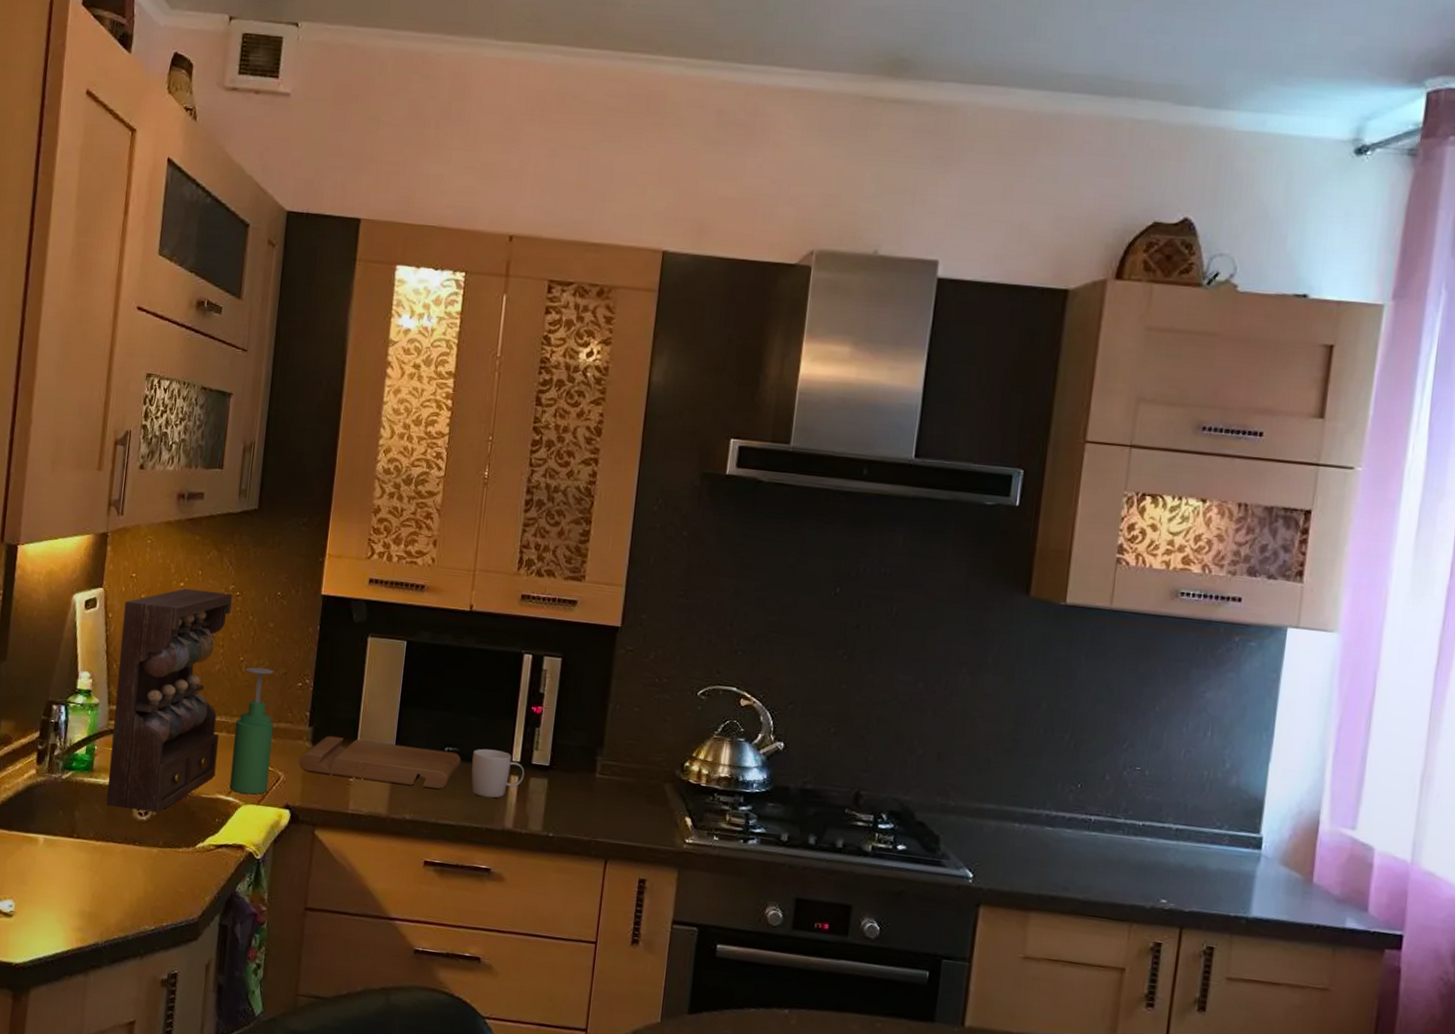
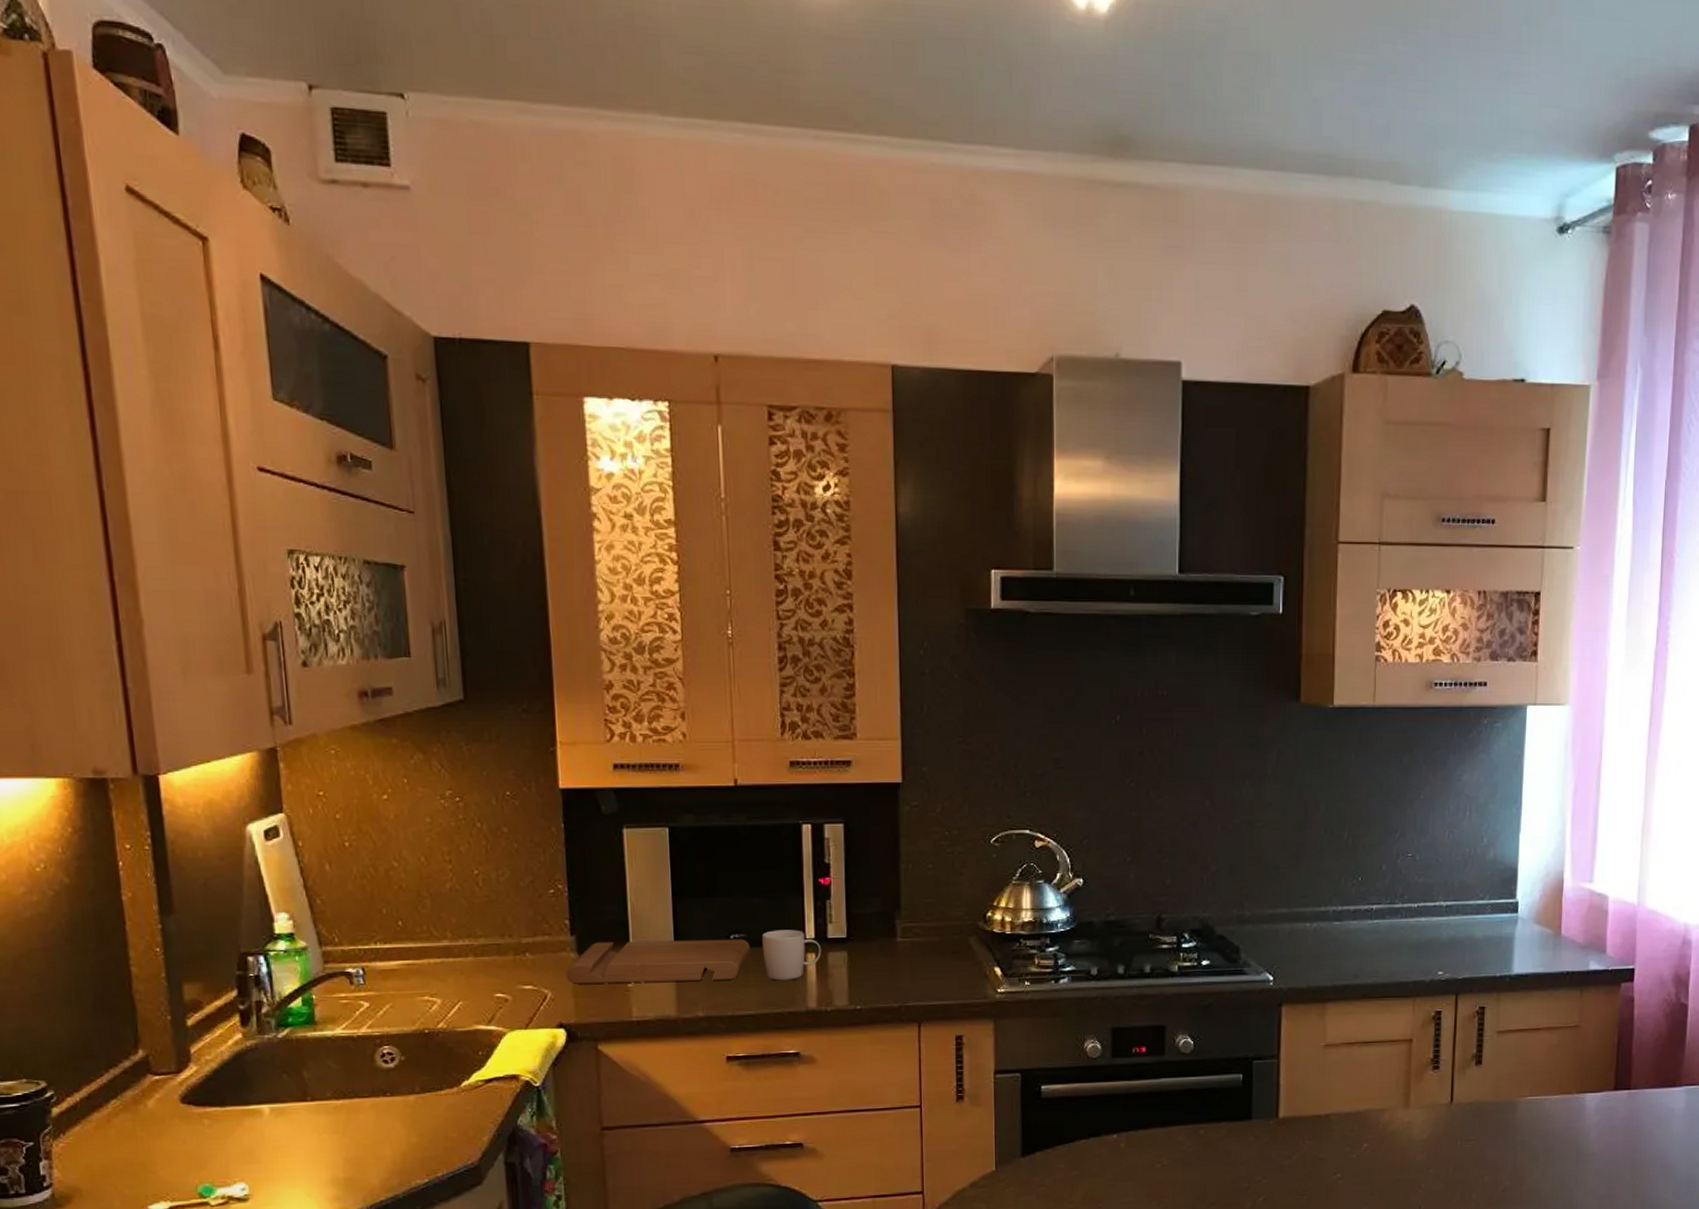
spice rack: present [106,588,233,813] -> none [316,800,469,1060]
soap dispenser: present [229,667,274,795] -> none [482,879,534,1020]

